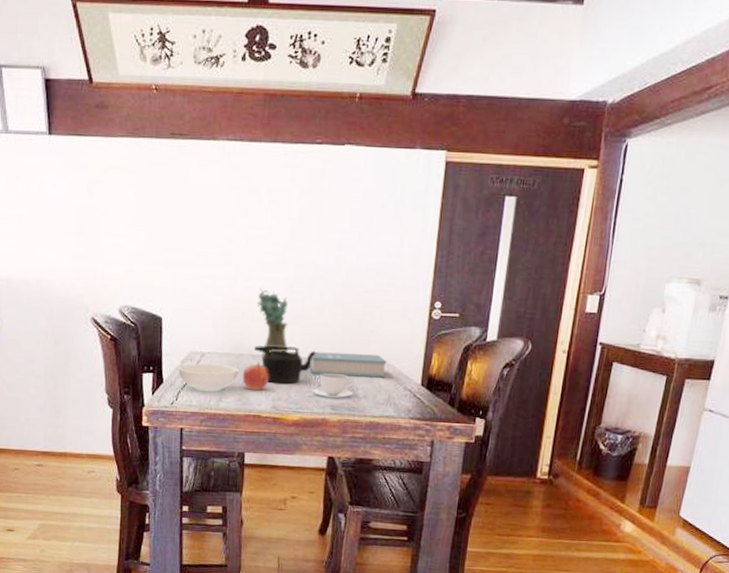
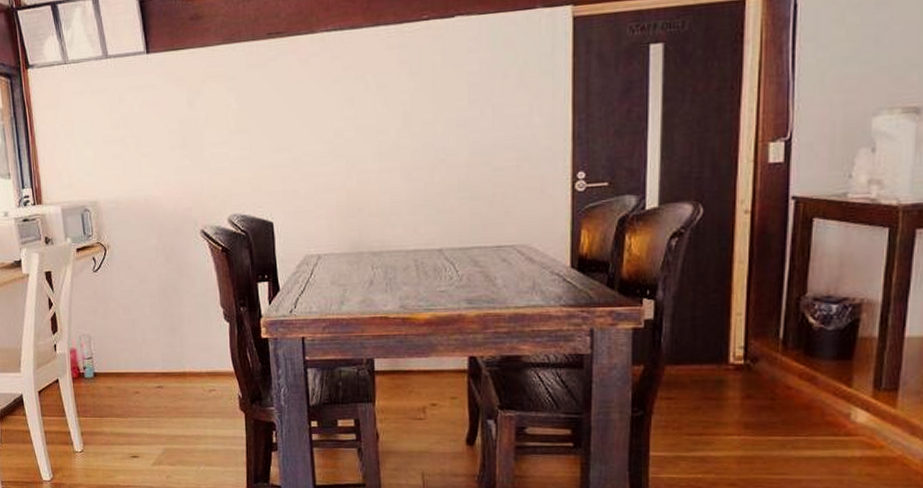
bowl: present [177,363,240,392] -> none [293,266,361,297]
fruit: present [242,362,269,390] -> none [363,259,394,290]
teapot: present [253,345,317,384] -> none [374,238,444,281]
vase: present [257,287,289,362] -> none [373,179,412,259]
book: present [309,352,387,378] -> none [438,238,528,266]
teacup: present [312,372,354,398] -> none [444,262,491,290]

